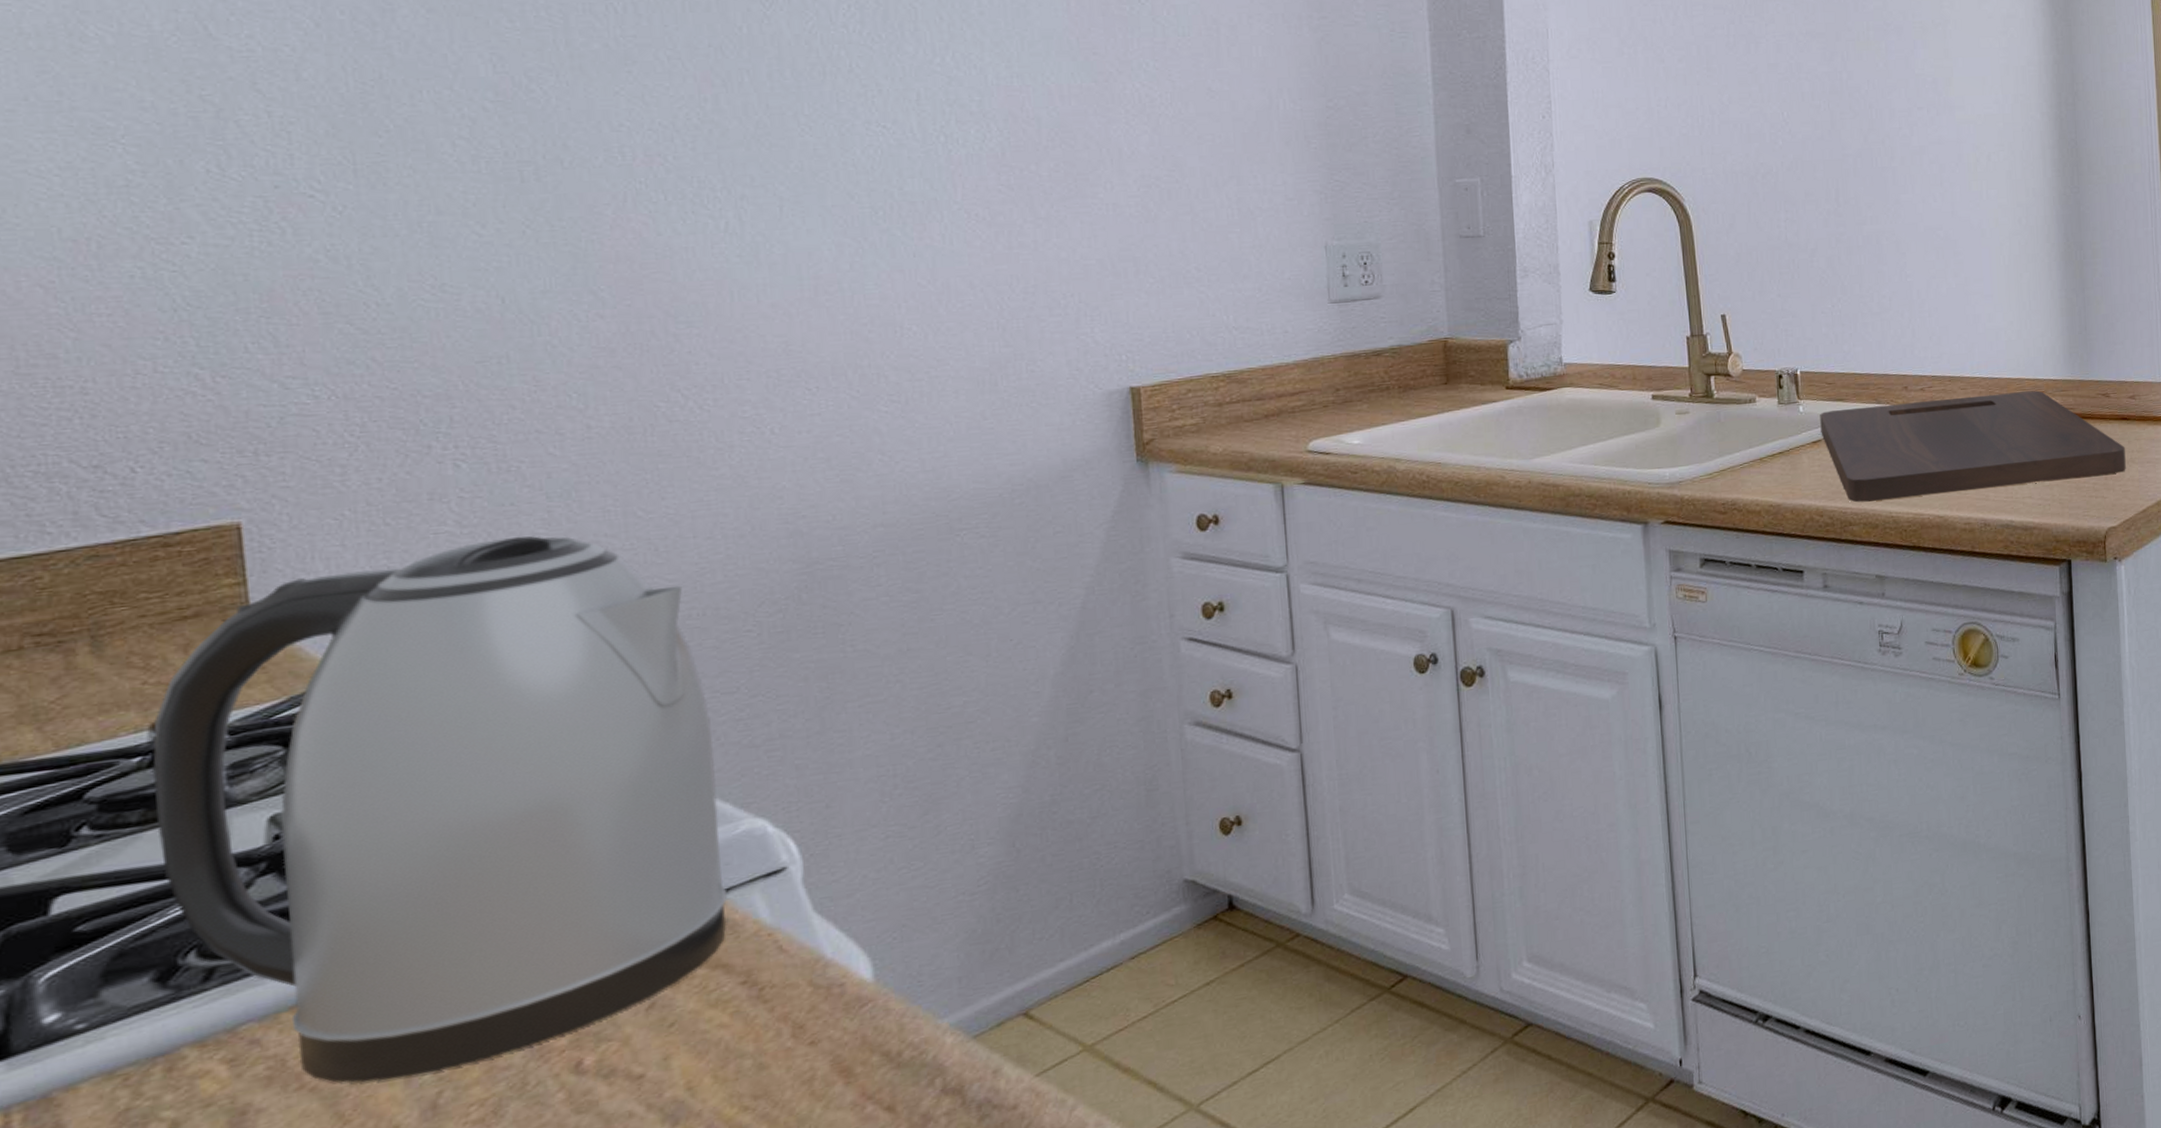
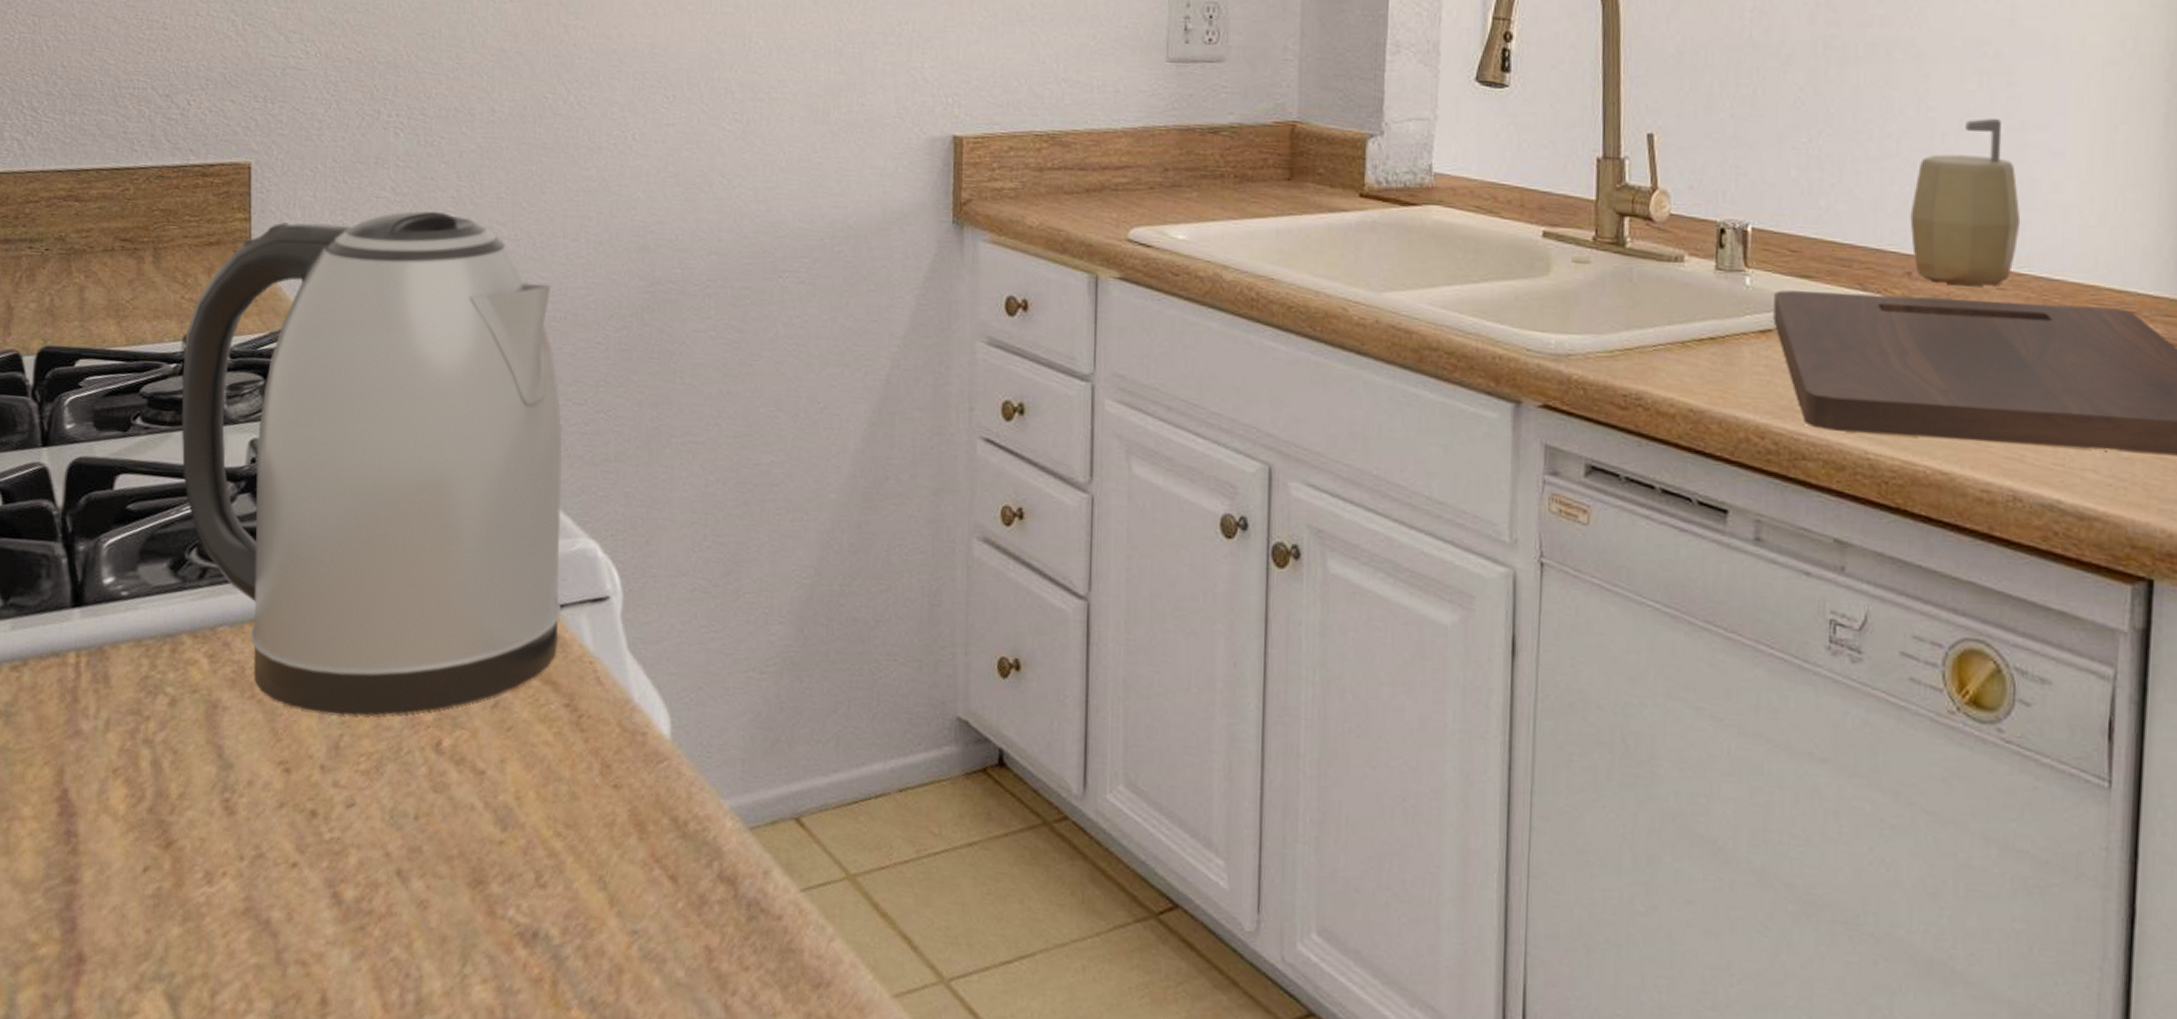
soap dispenser: none [1902,278,1971,391] -> present [1910,118,2021,286]

